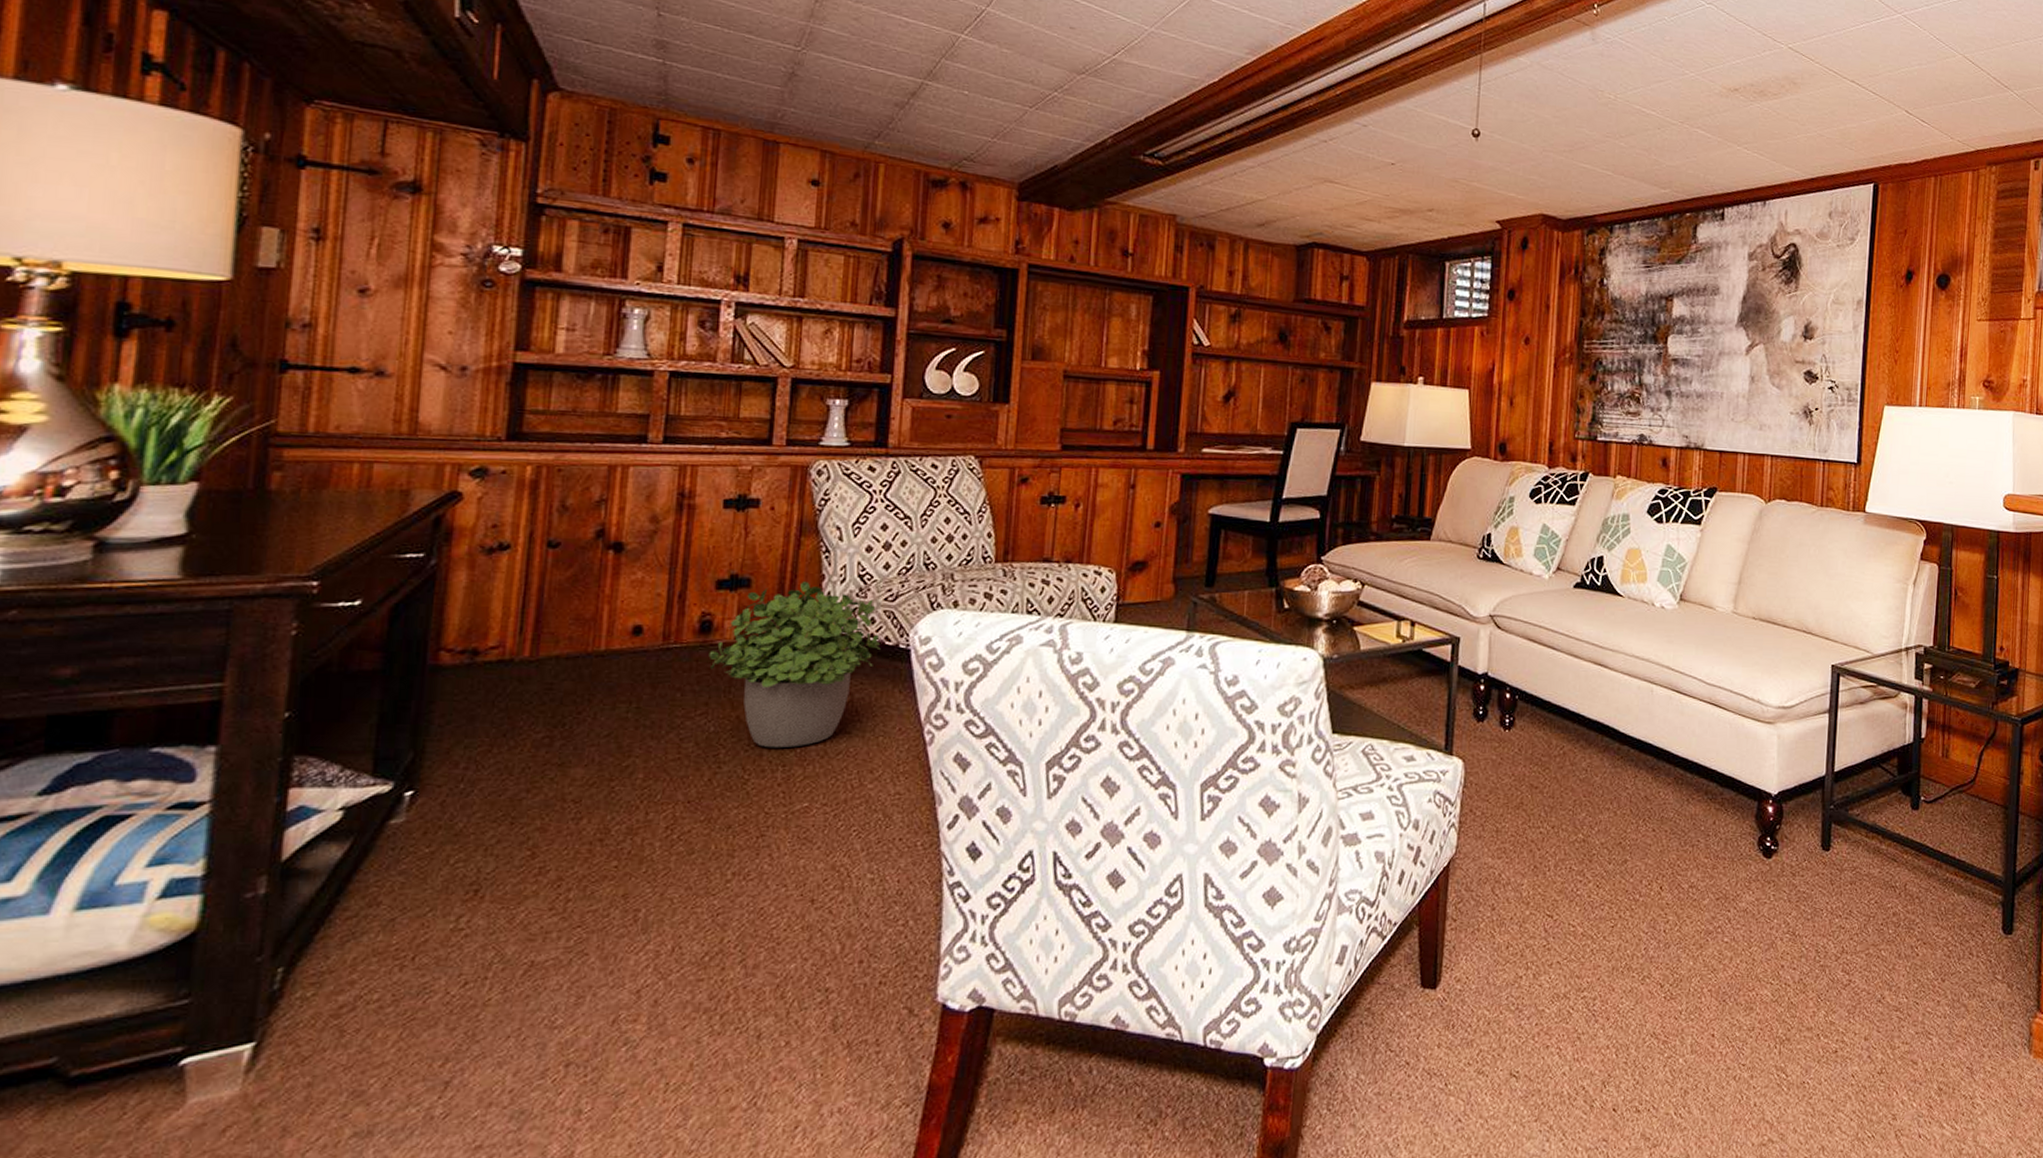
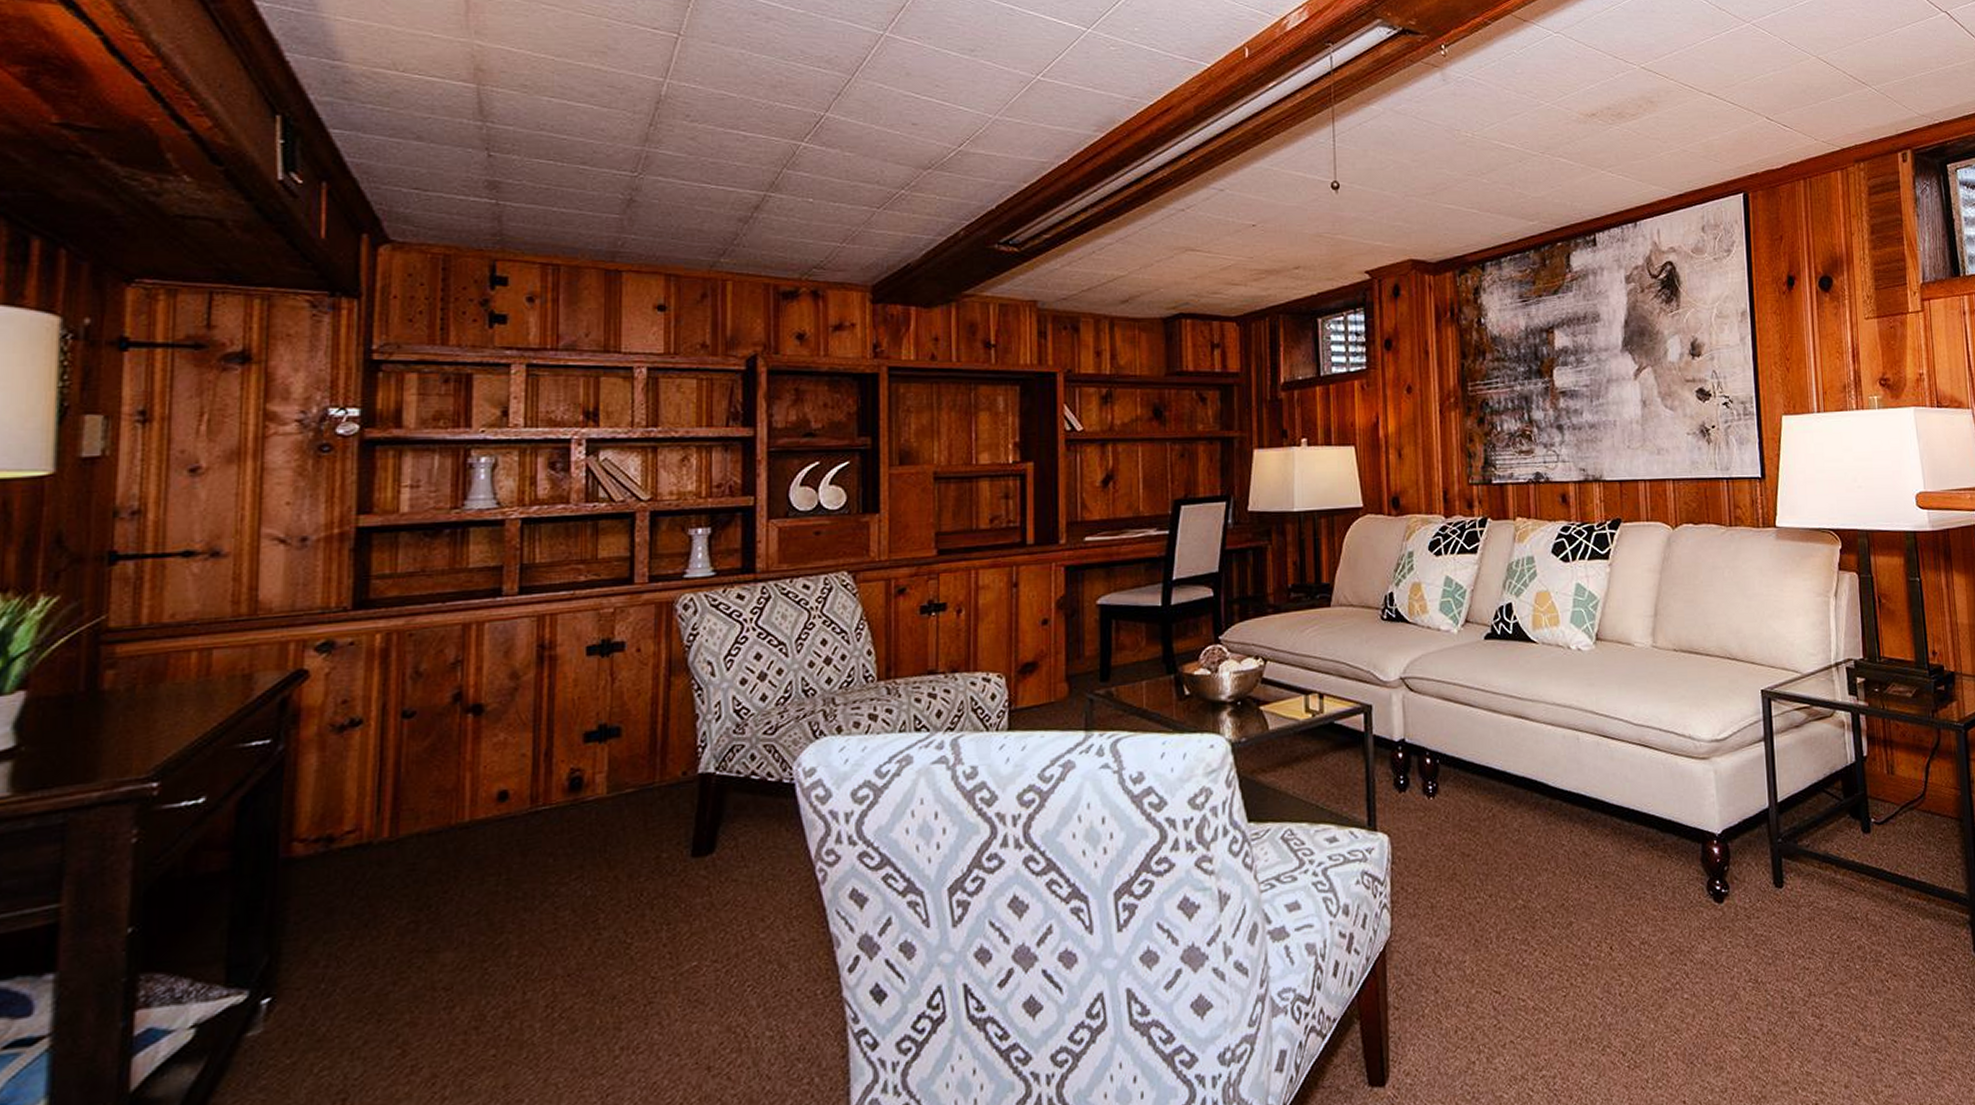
potted plant: present [708,580,881,748] -> none [580,723,763,907]

